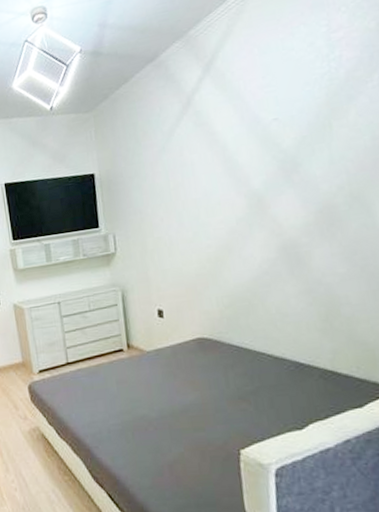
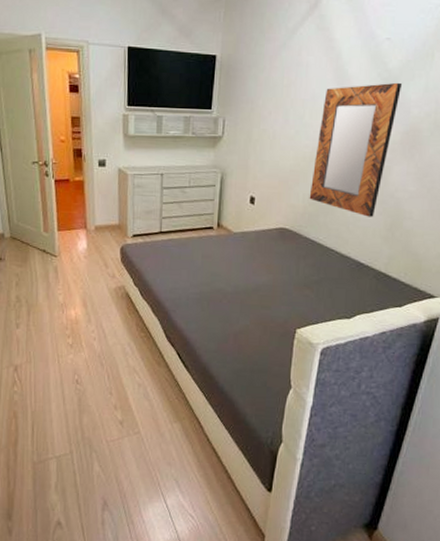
home mirror: none [218,160,304,311] -> present [309,82,403,217]

